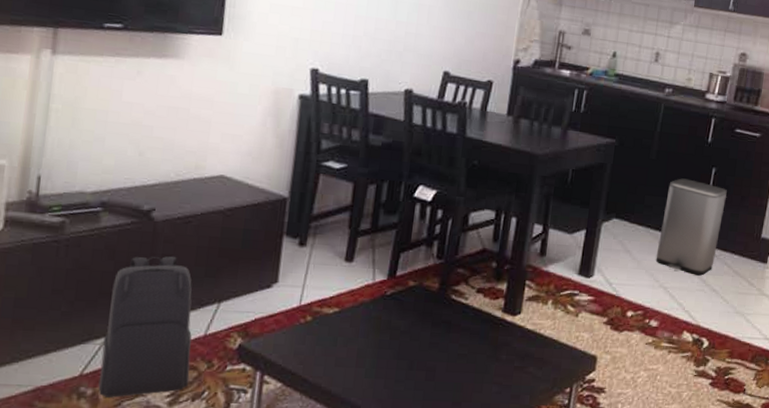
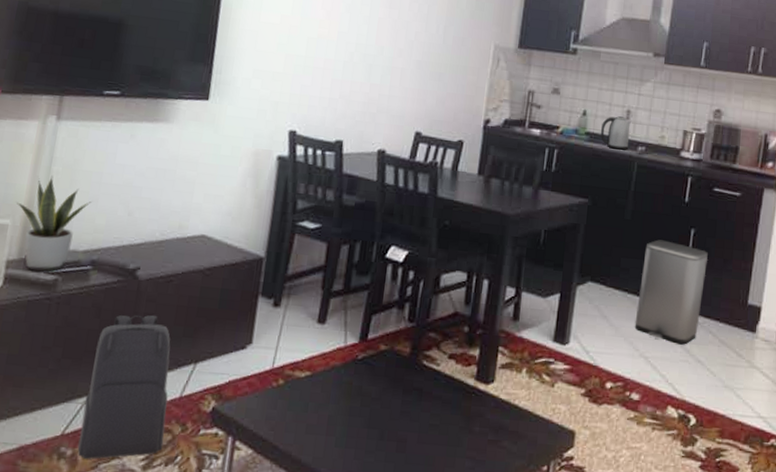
potted plant: none [12,114,98,215] -> present [17,175,92,272]
kettle: none [629,58,660,92] -> present [601,116,631,150]

